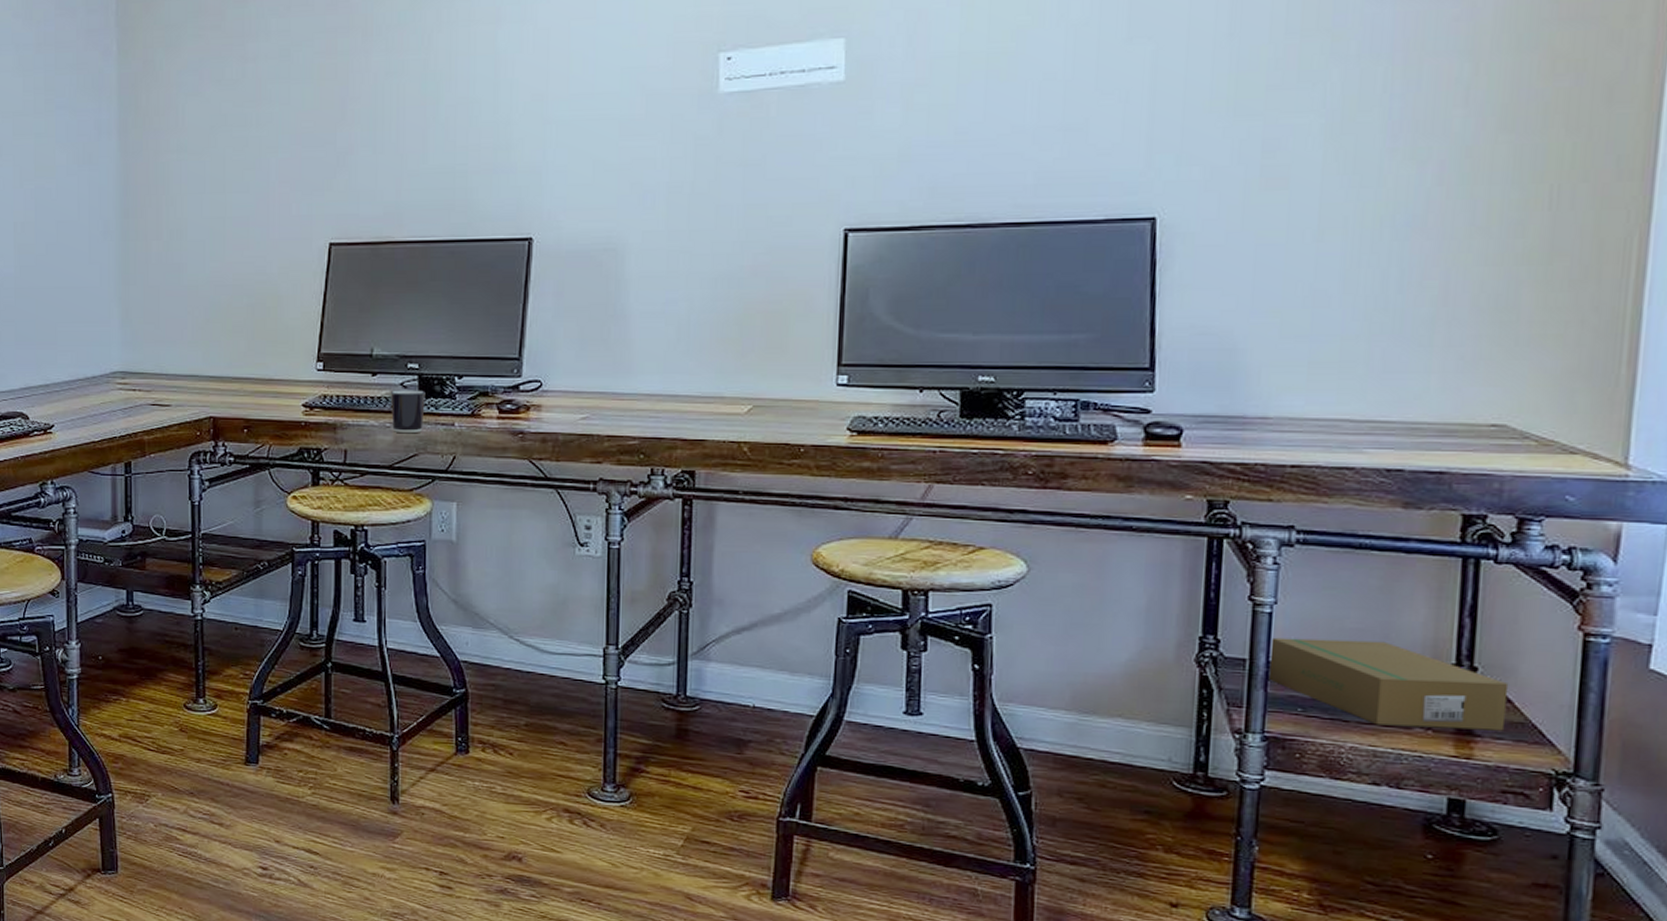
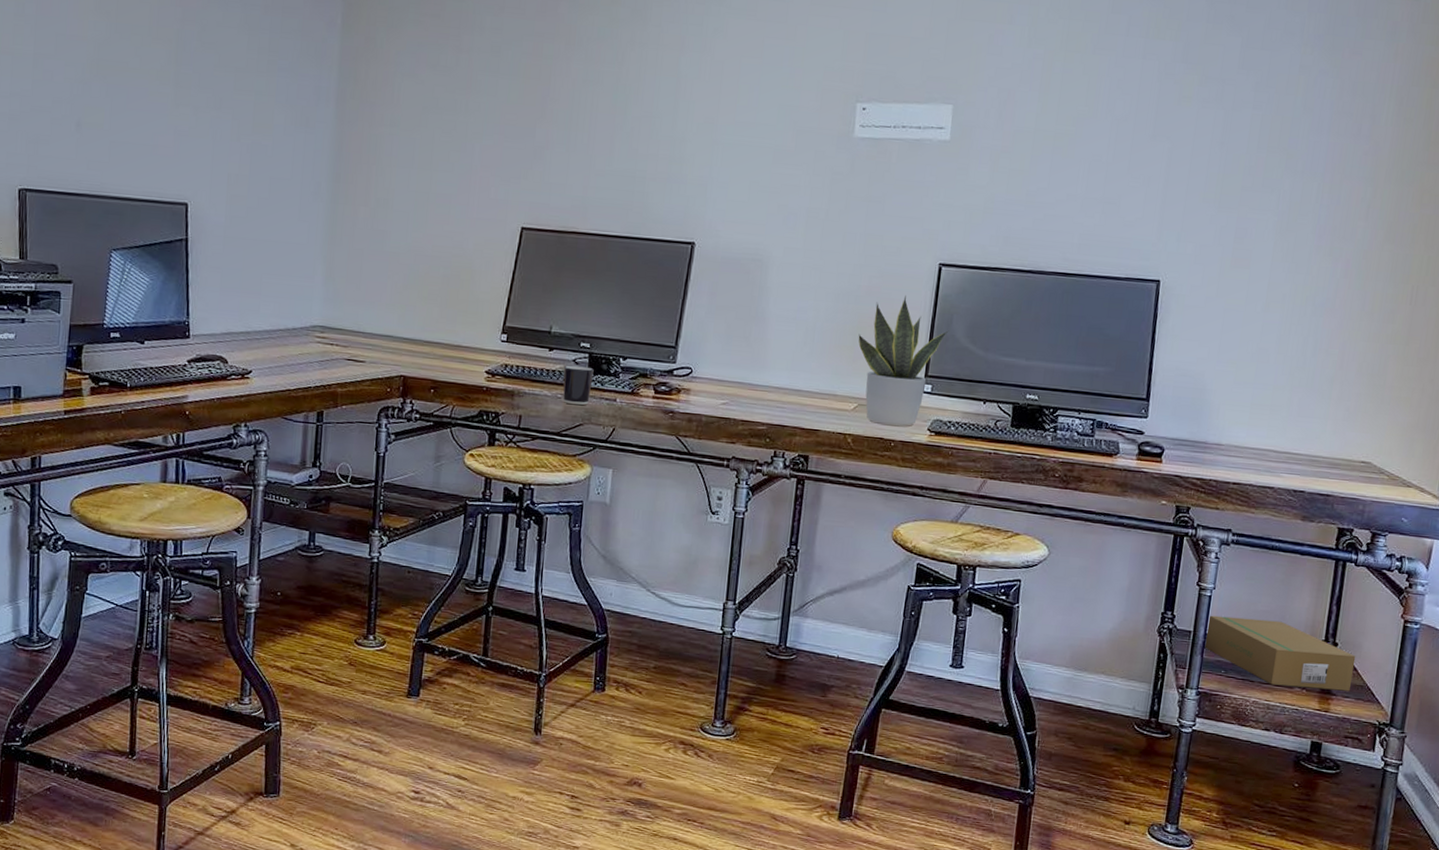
potted plant: none [746,272,865,429] -> present [858,295,949,427]

